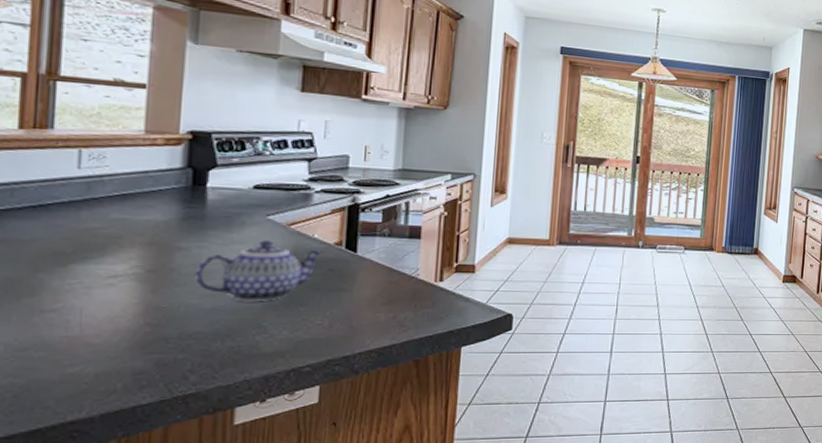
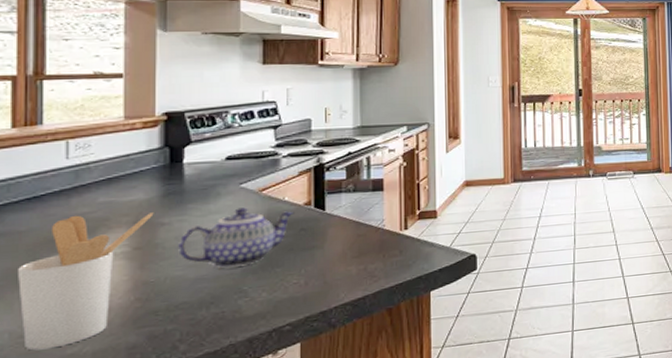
utensil holder: none [17,229,171,366] -> present [18,212,154,351]

